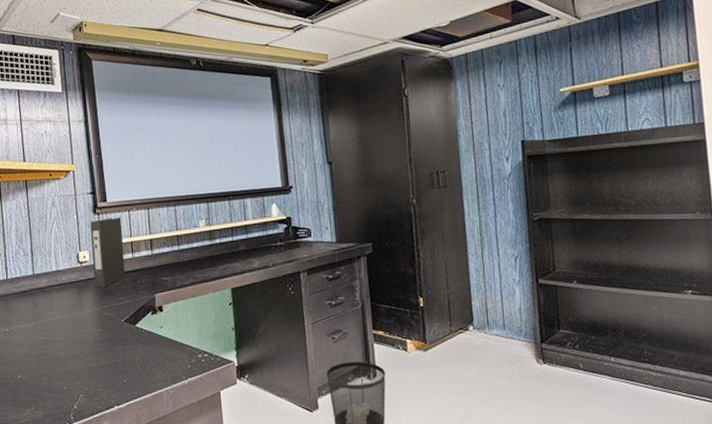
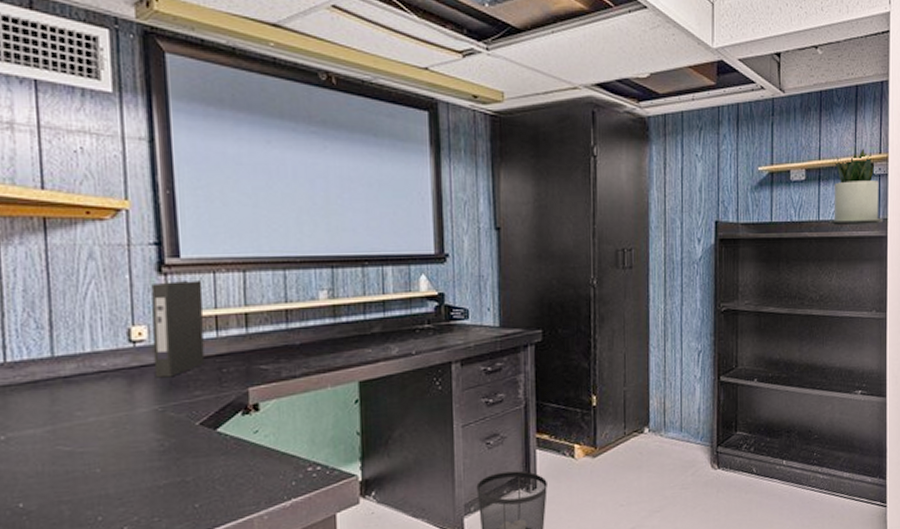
planter: none [636,59,700,135] -> present [830,148,884,226]

